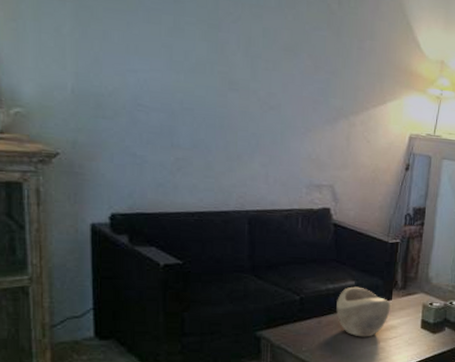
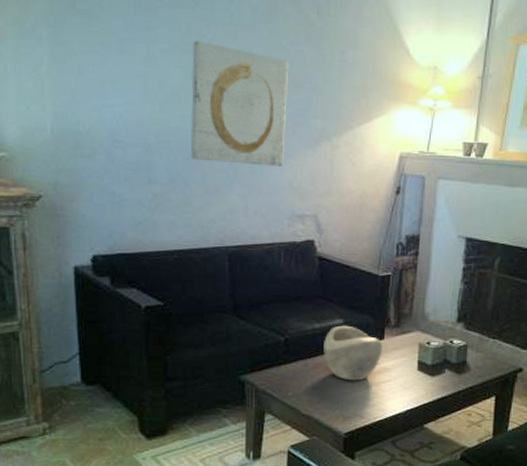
wall art: none [213,17,311,139] -> present [190,40,289,166]

